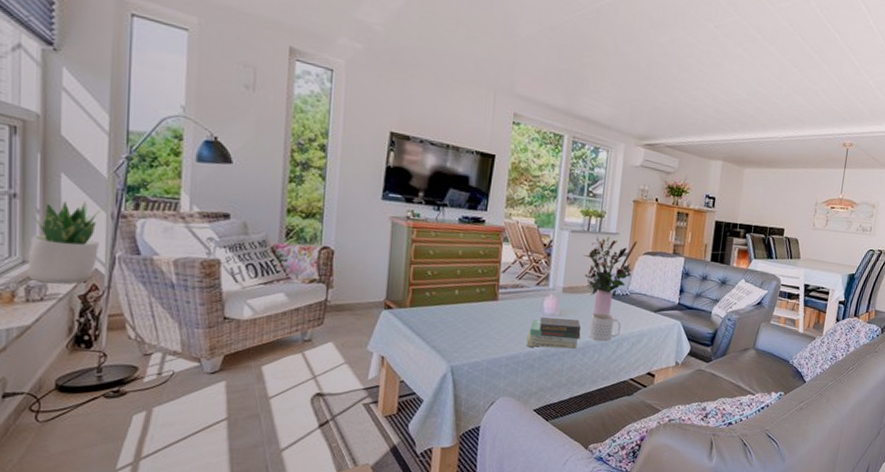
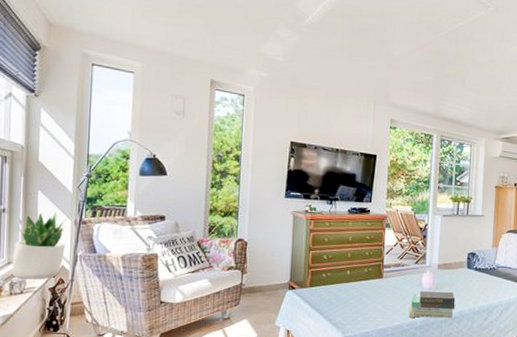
bouquet: present [584,236,637,315] -> none [455,218,500,287]
mug: present [588,313,621,342] -> none [462,285,490,311]

